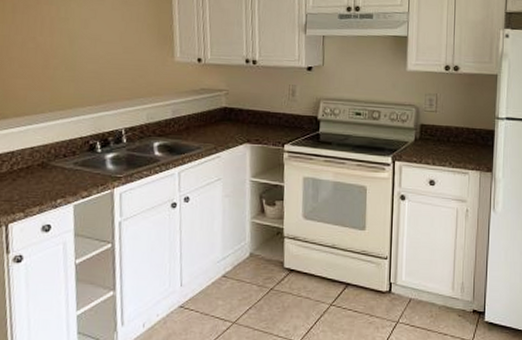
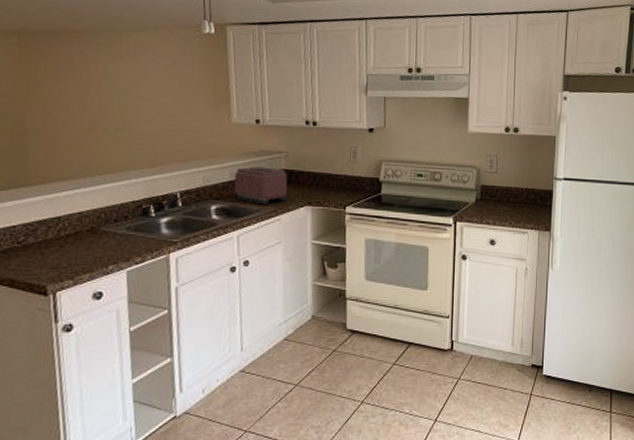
toaster: none [176,104,228,142] -> present [234,166,288,205]

